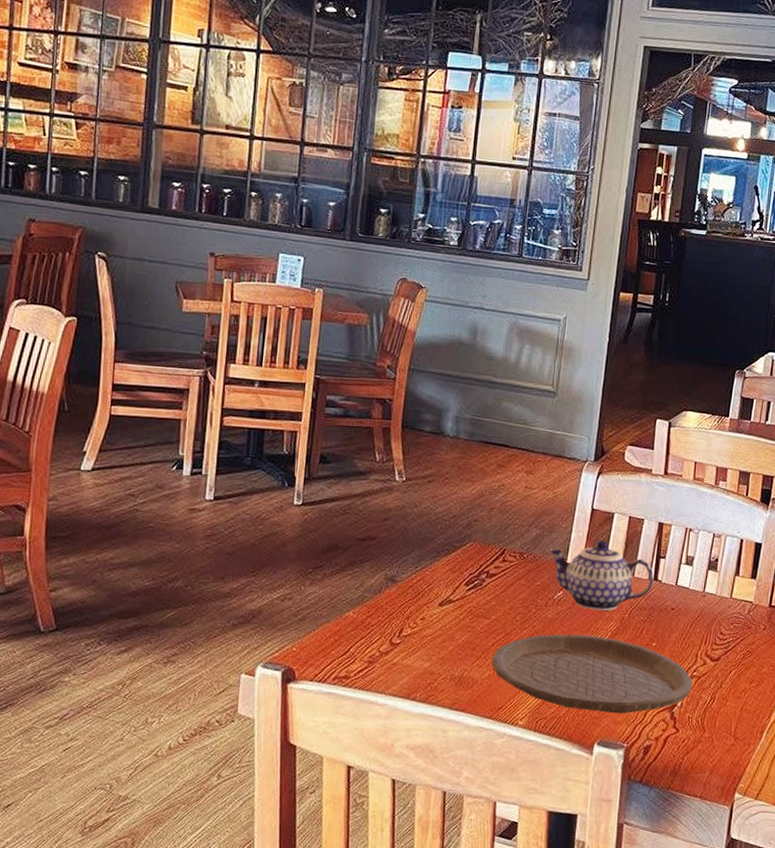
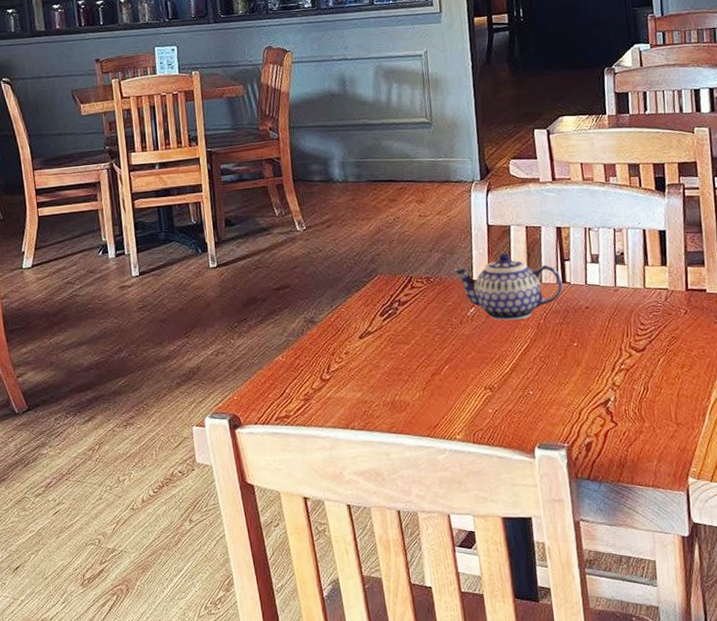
plate: present [491,634,692,714] -> none [418,344,622,418]

